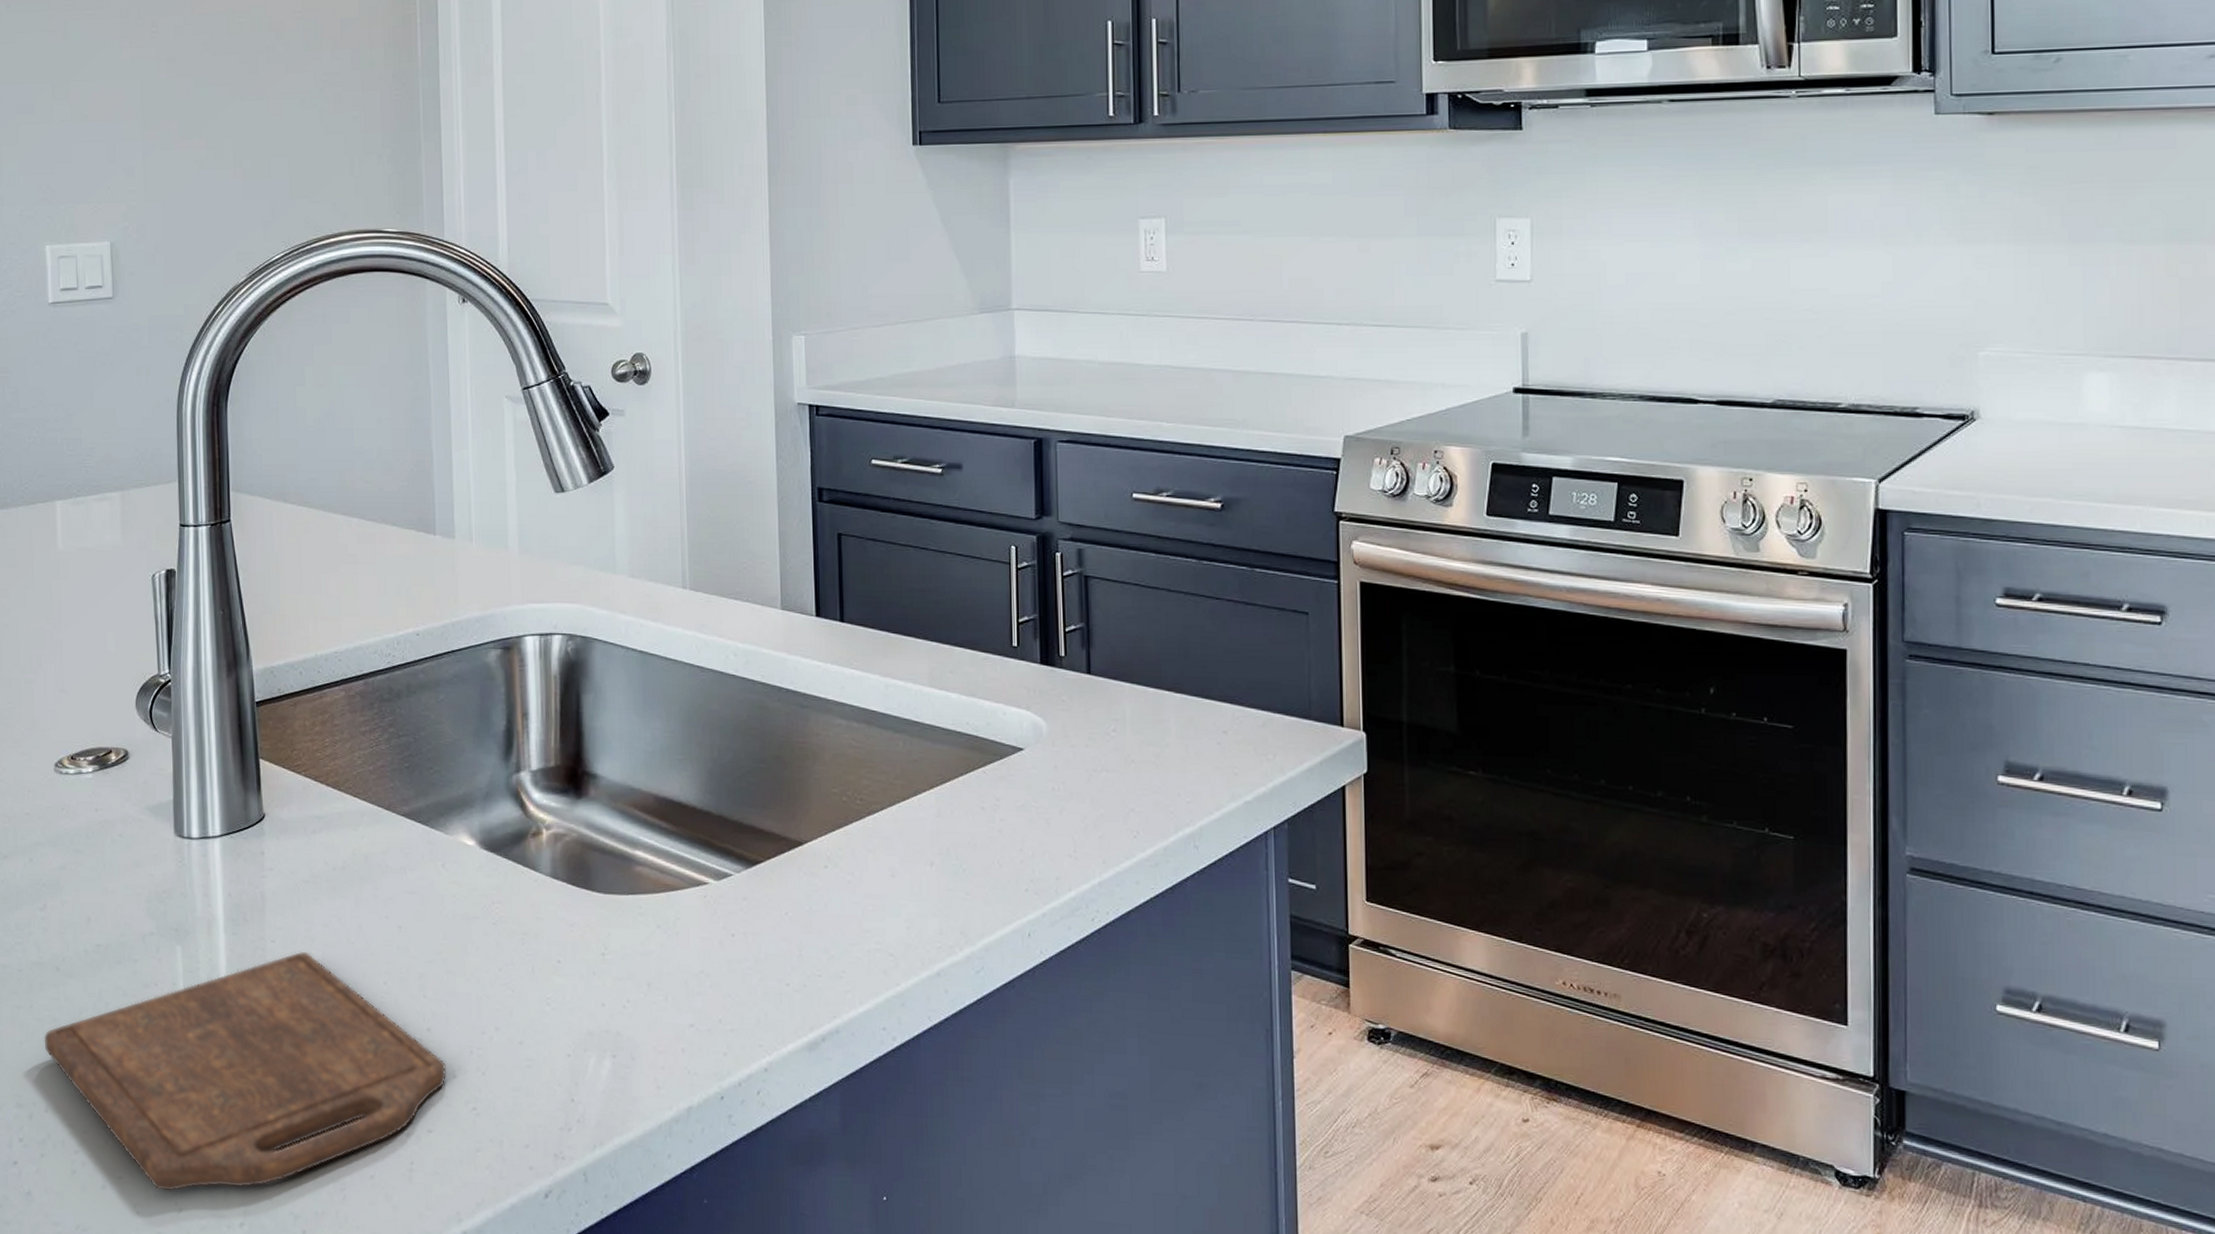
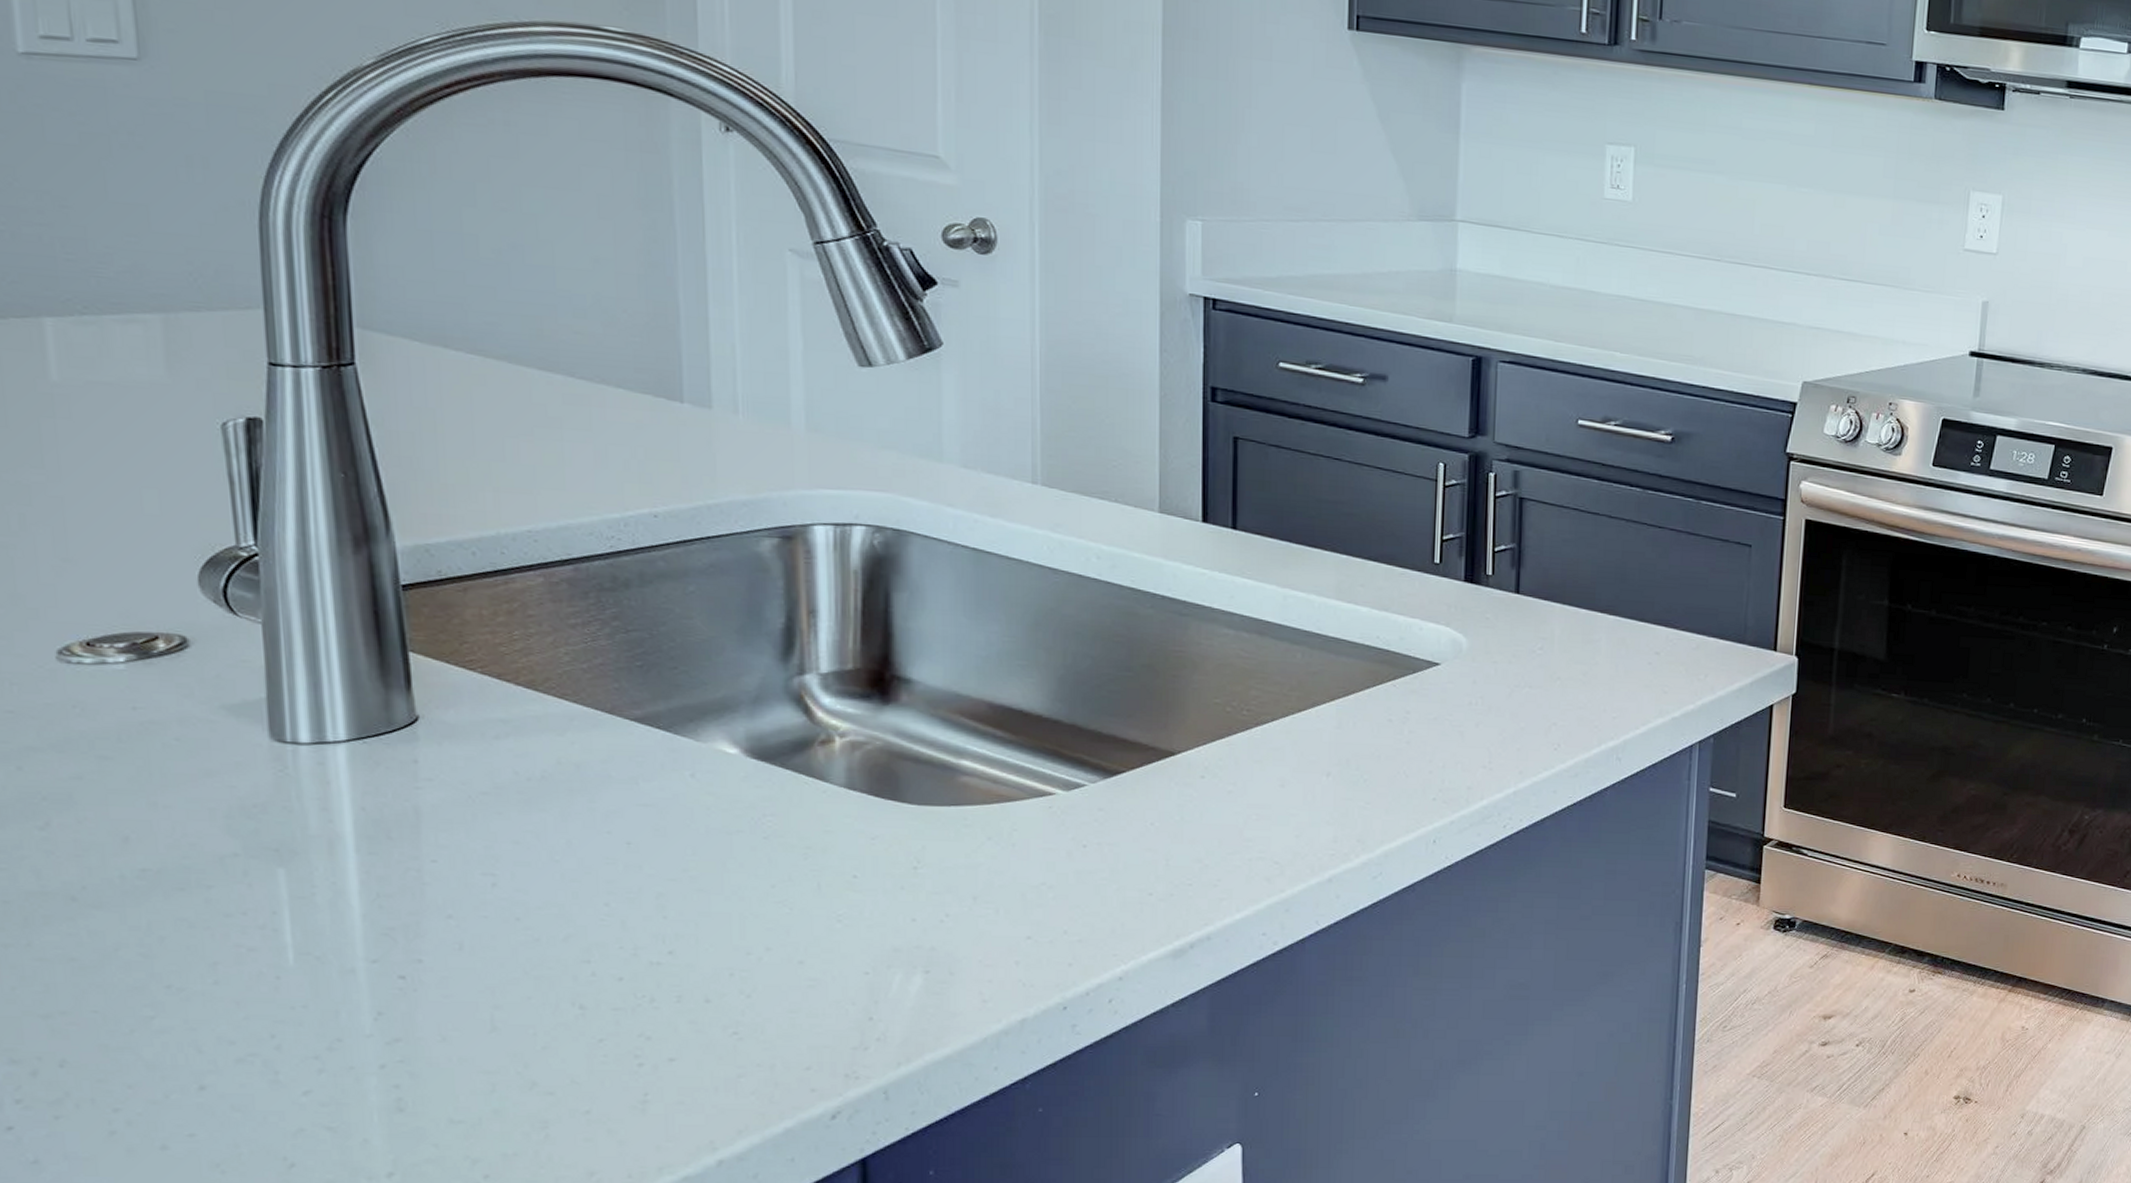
cutting board: present [44,951,446,1191] -> none [52,871,696,1145]

